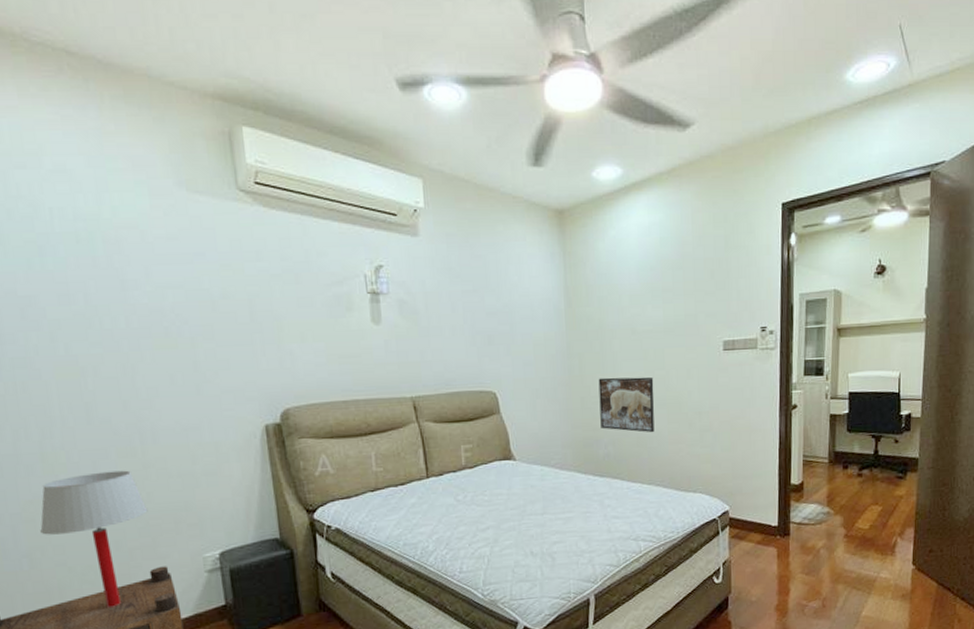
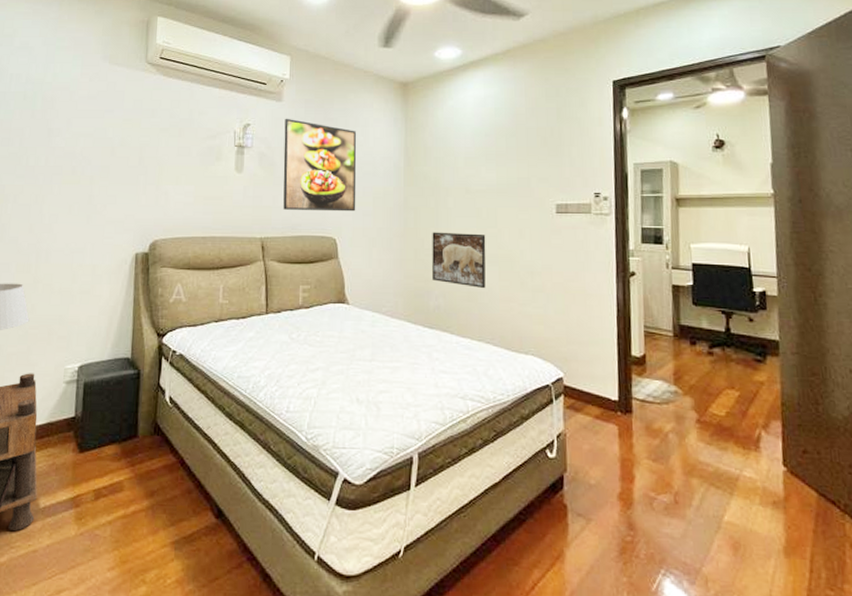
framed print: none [424,256,516,364] -> present [283,118,357,212]

